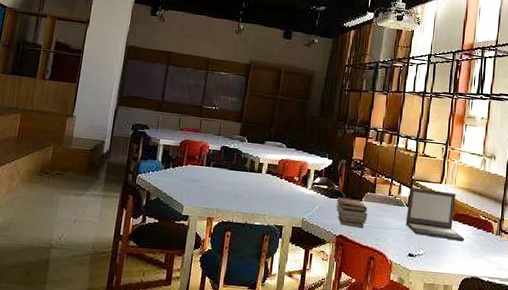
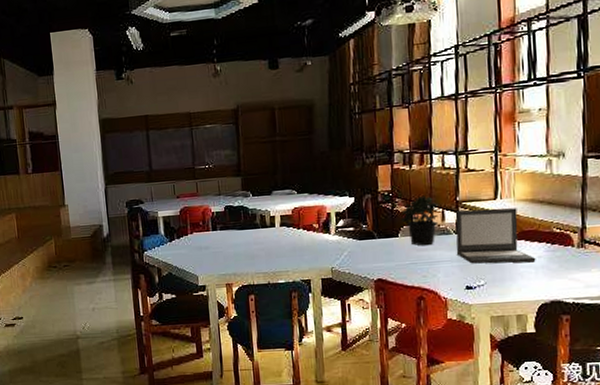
book stack: present [336,197,368,229] -> none [367,236,408,268]
potted plant: none [366,169,398,213] -> present [400,195,439,246]

